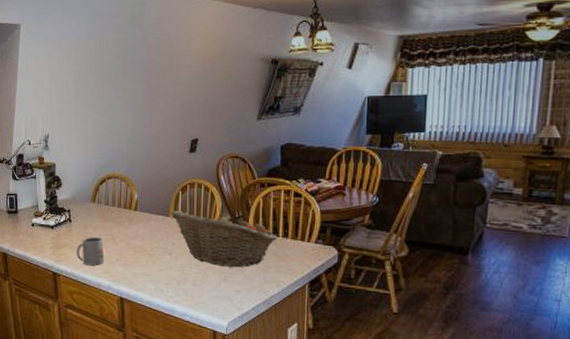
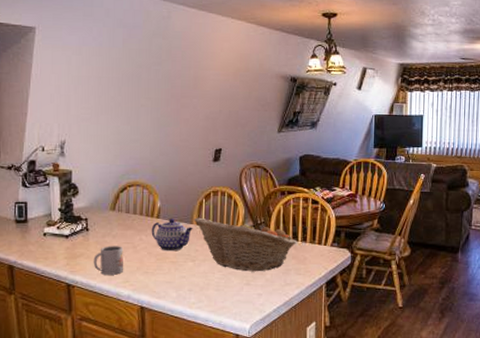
teapot: none [129,210,170,244] -> present [151,218,193,252]

